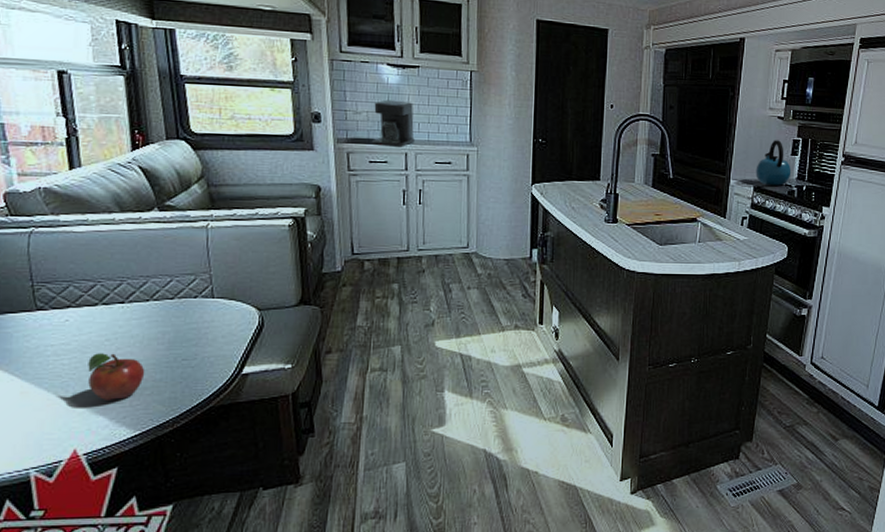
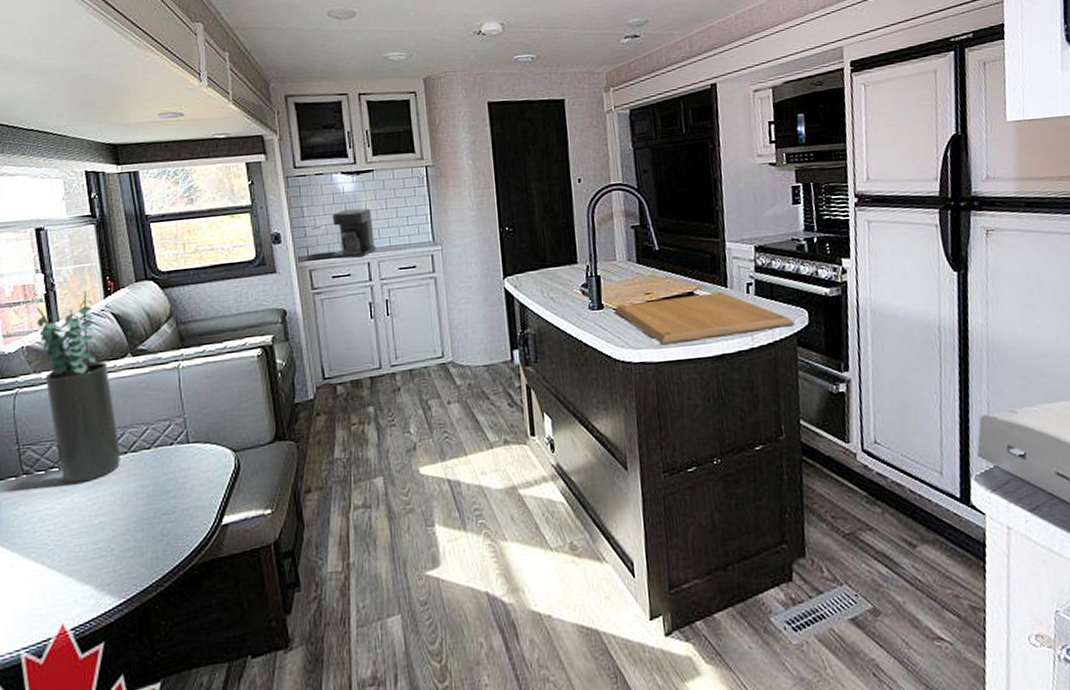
vase: none [56,141,143,323] -> present [36,291,122,484]
fruit: present [88,353,145,400] -> none [72,514,127,567]
chopping board: none [627,221,776,261] -> present [615,292,796,346]
kettle: present [756,140,791,186] -> none [753,189,797,243]

